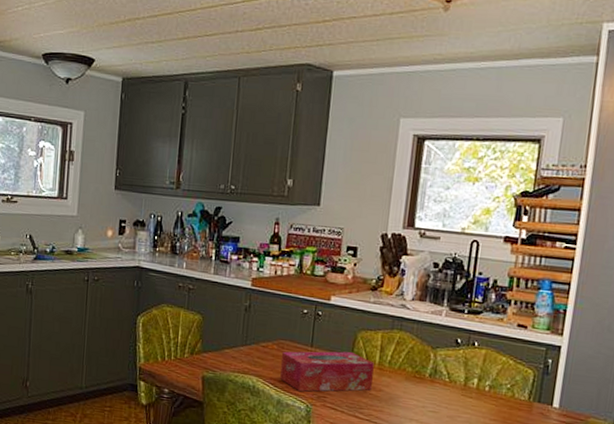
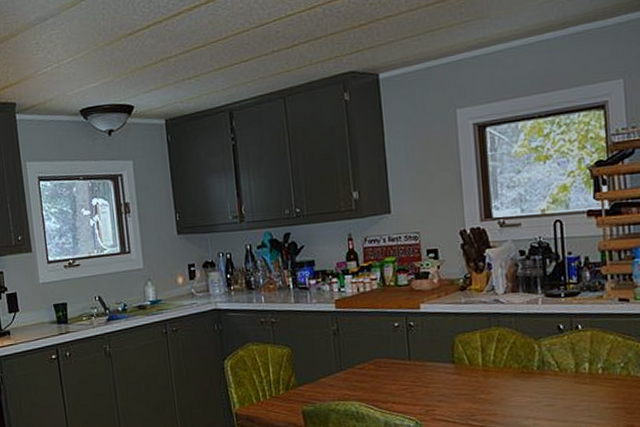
tissue box: present [280,351,374,392] -> none [379,359,481,409]

